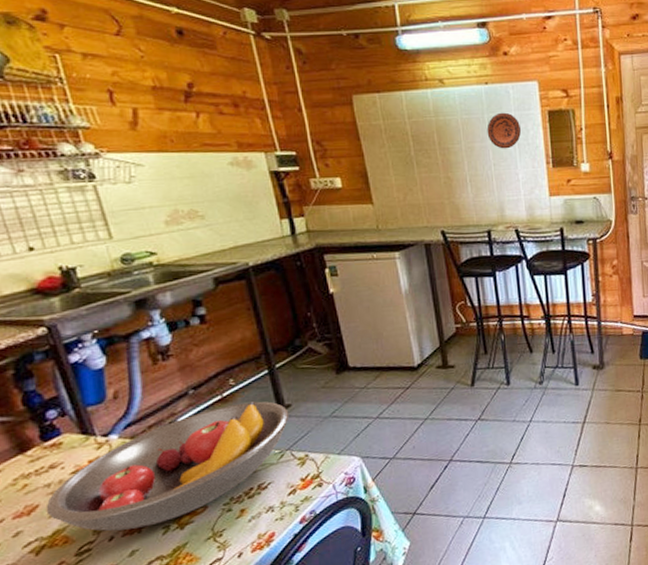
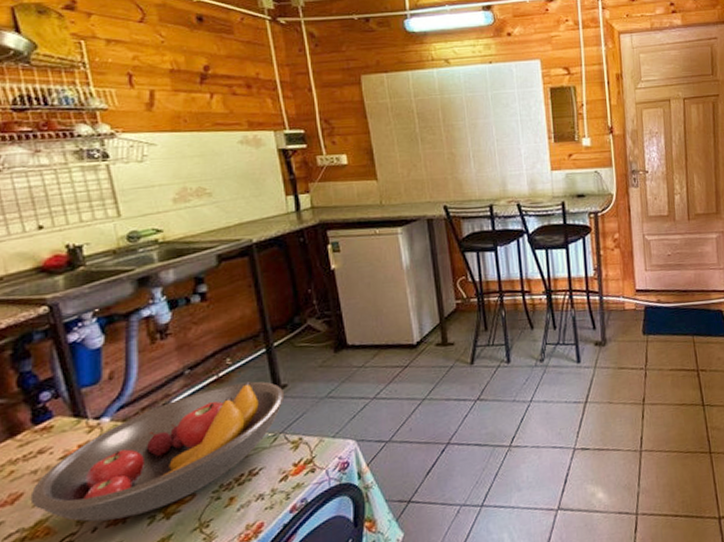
decorative plate: present [487,112,522,149] -> none [490,90,524,125]

